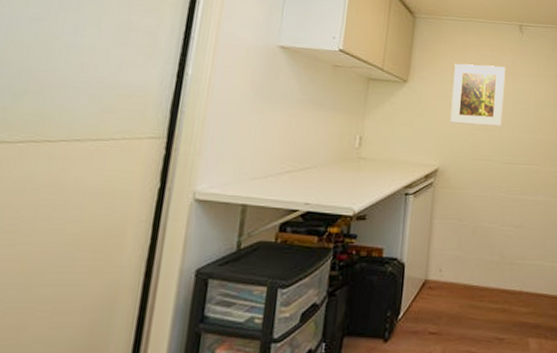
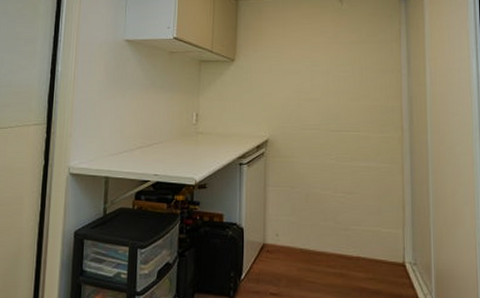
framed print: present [450,63,506,127] -> none [277,37,328,96]

